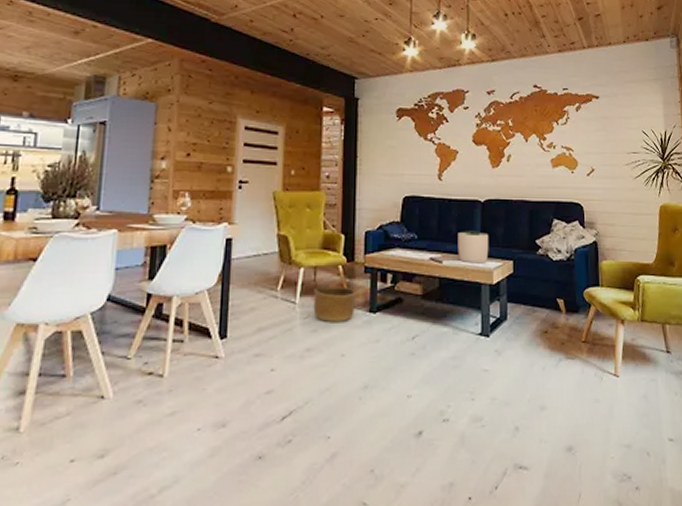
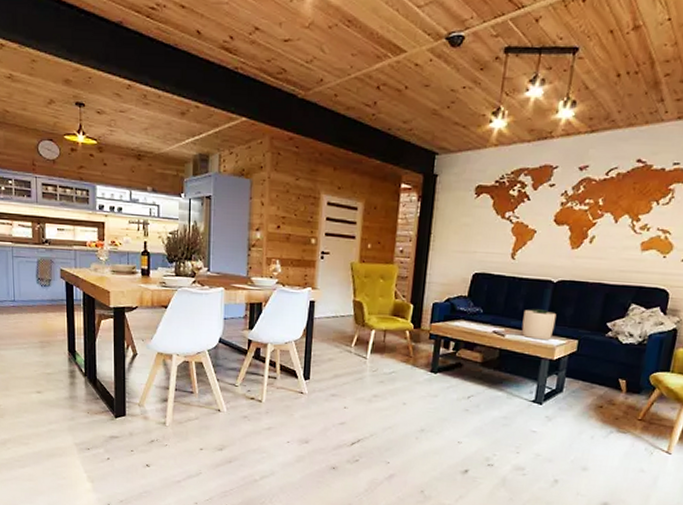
basket: present [313,286,355,323] -> none [381,346,419,378]

